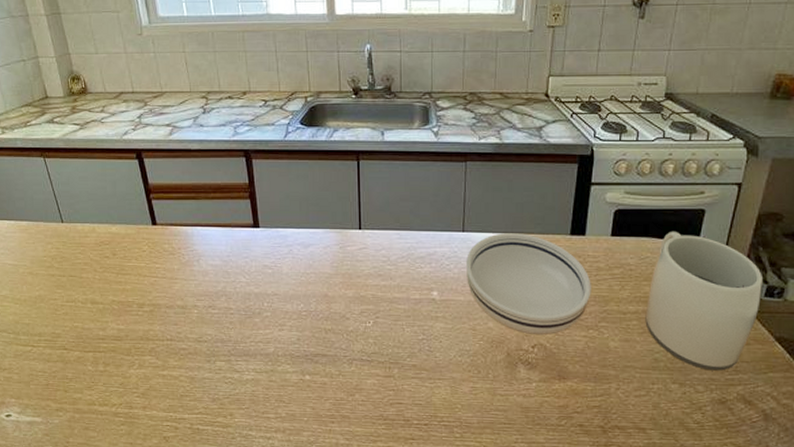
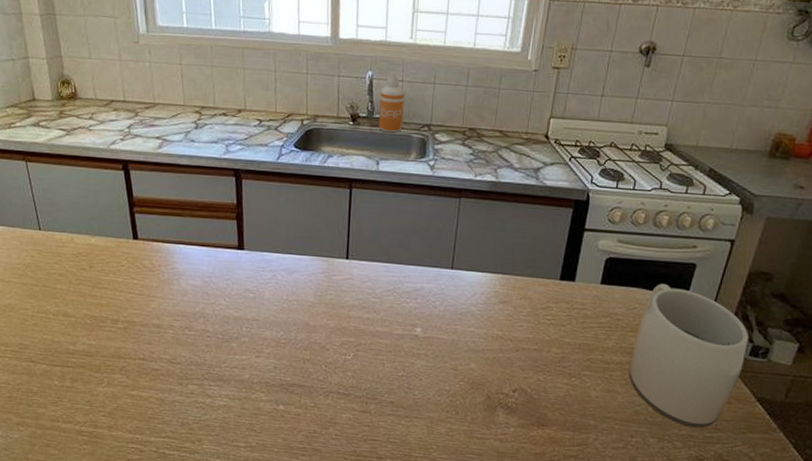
soap dispenser: none [380,43,405,103] -> present [378,71,405,133]
bowl: present [466,233,591,336] -> none [452,273,577,381]

